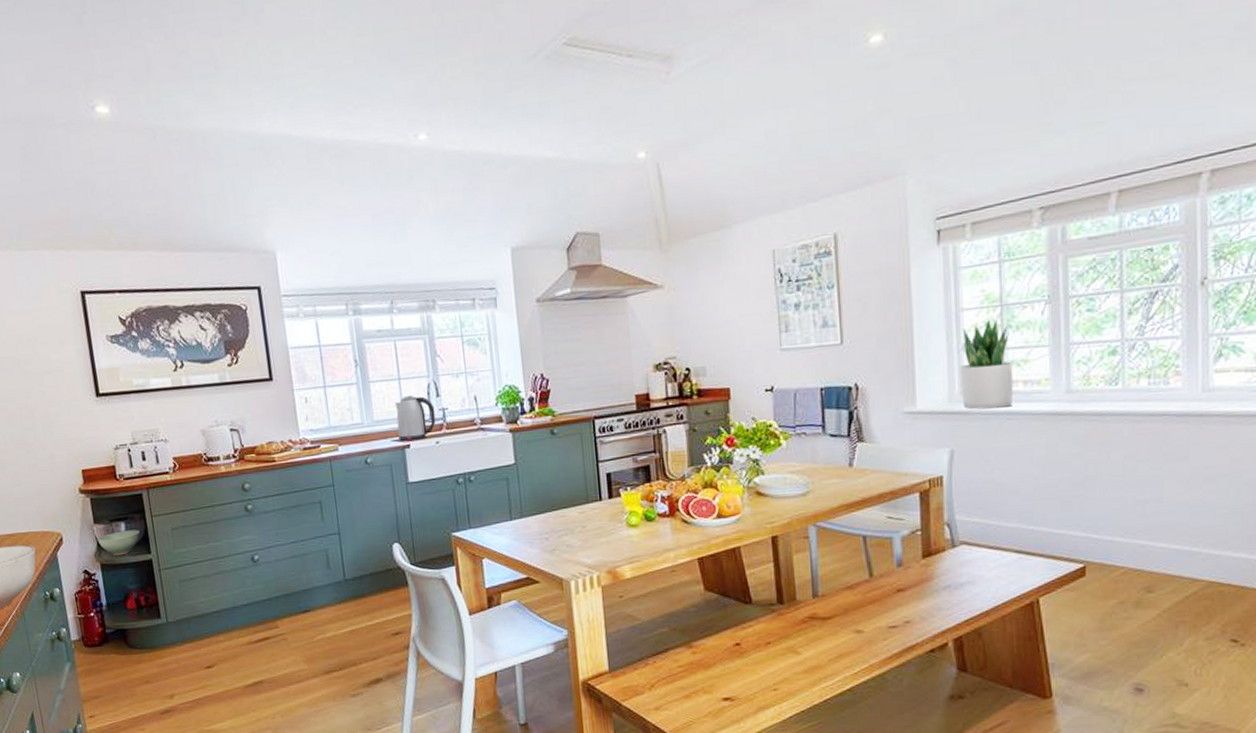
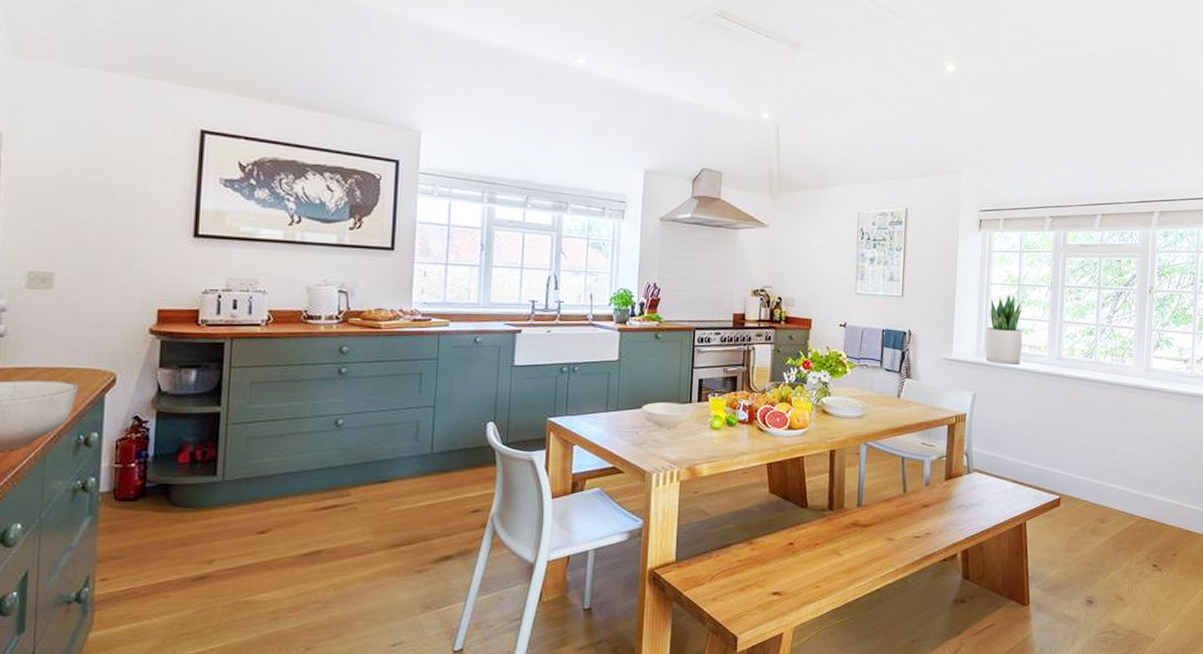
bowl: present [97,529,141,556] -> none [158,379,213,405]
kettle: present [395,396,436,441] -> none [512,285,551,326]
bowl: none [547,502,605,532] -> present [641,402,693,429]

